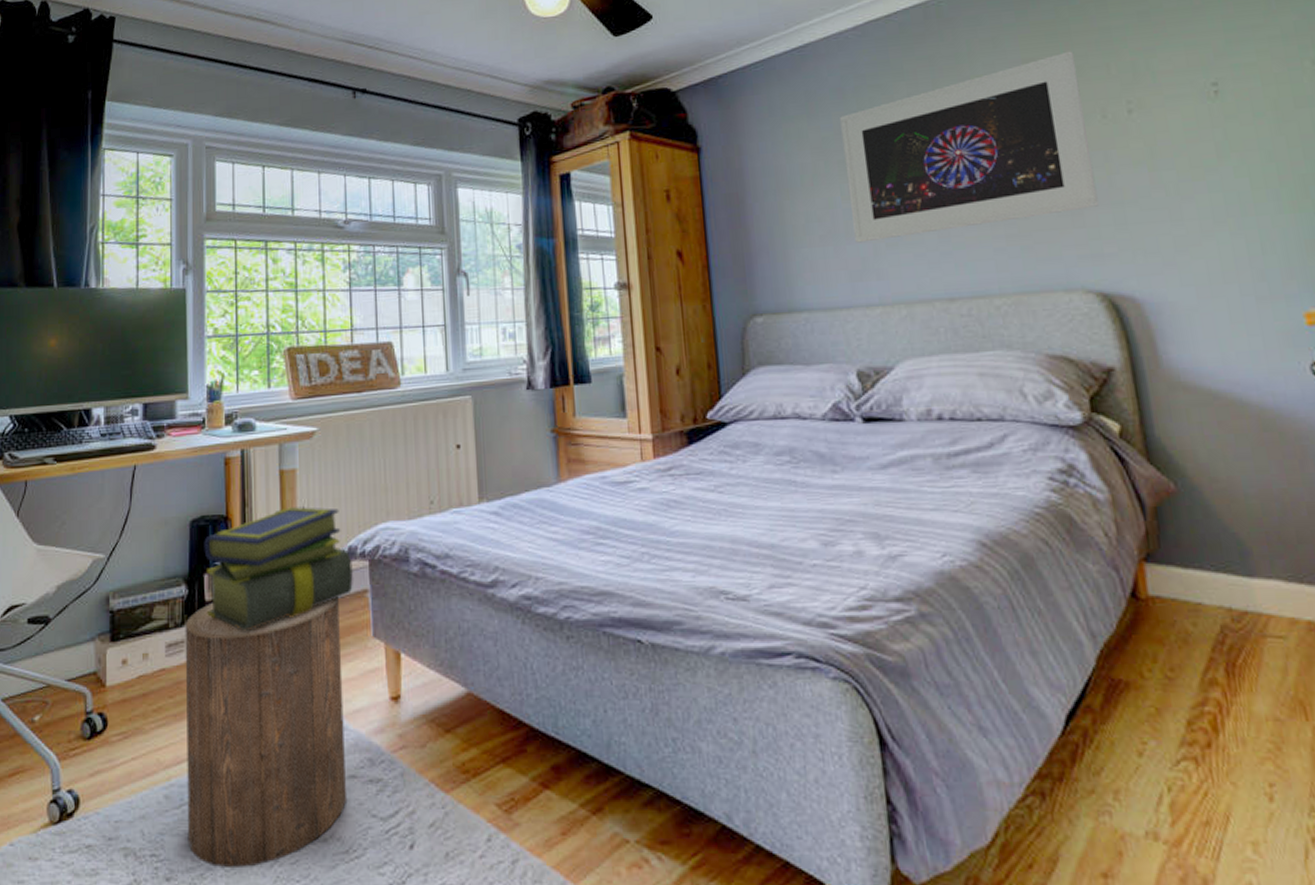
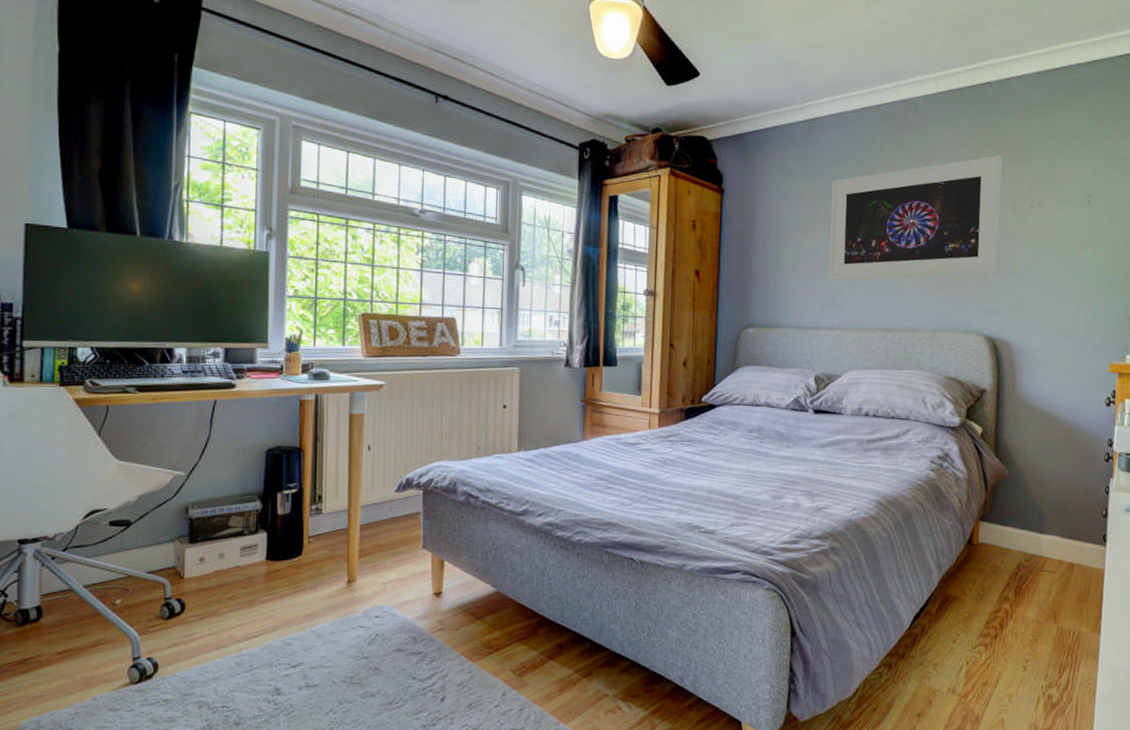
stool: present [185,597,346,869] -> none [255,516,396,716]
stack of books: present [204,507,353,631] -> none [278,444,409,539]

